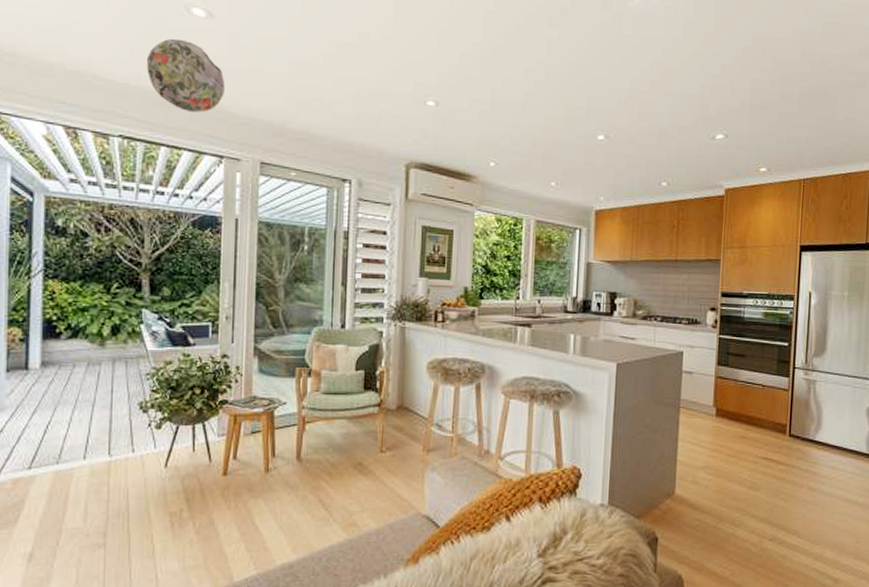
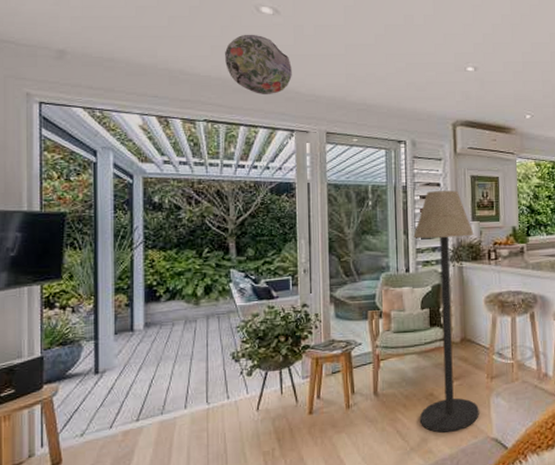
floor lamp: none [346,239,421,505] -> present [413,190,479,433]

